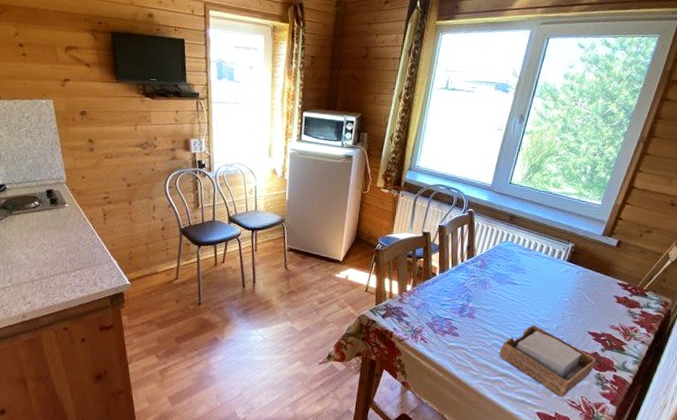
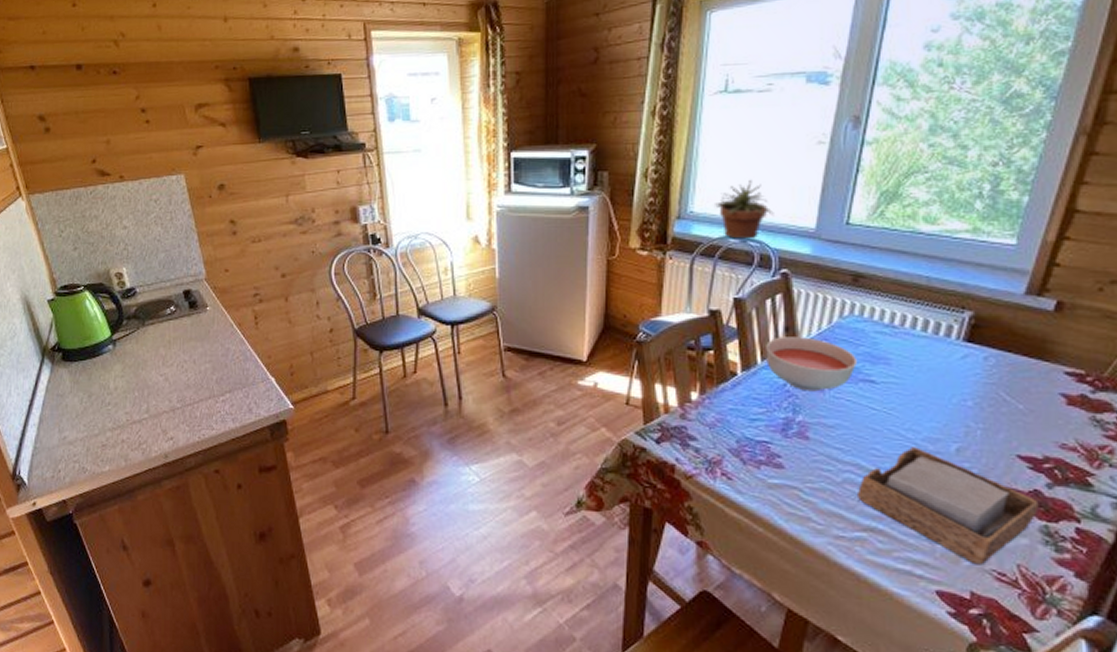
potted plant: none [433,148,468,188] -> present [715,179,774,239]
bowl: none [454,252,507,288] -> present [766,337,857,392]

